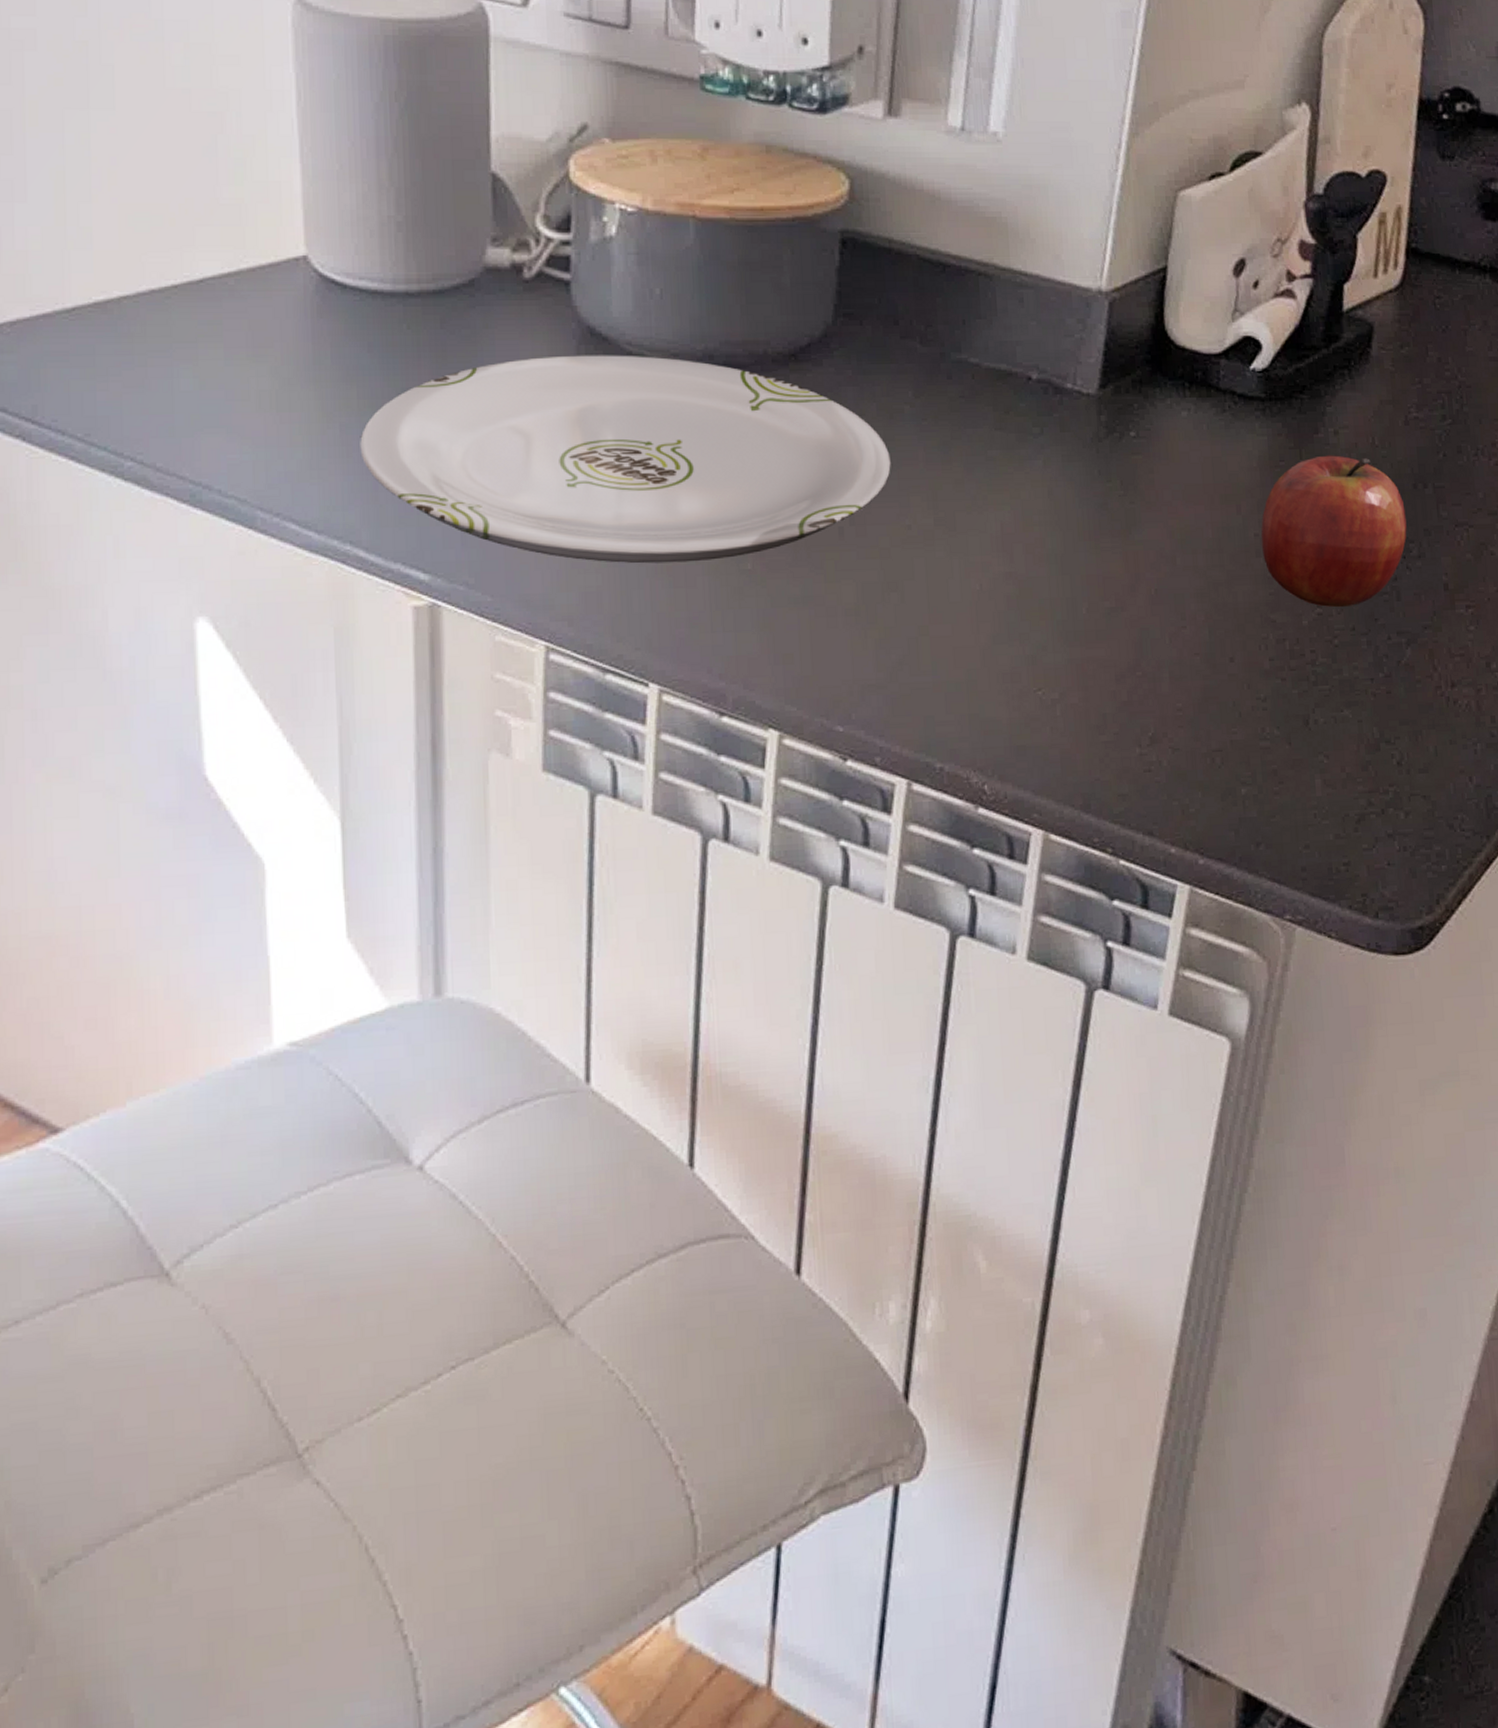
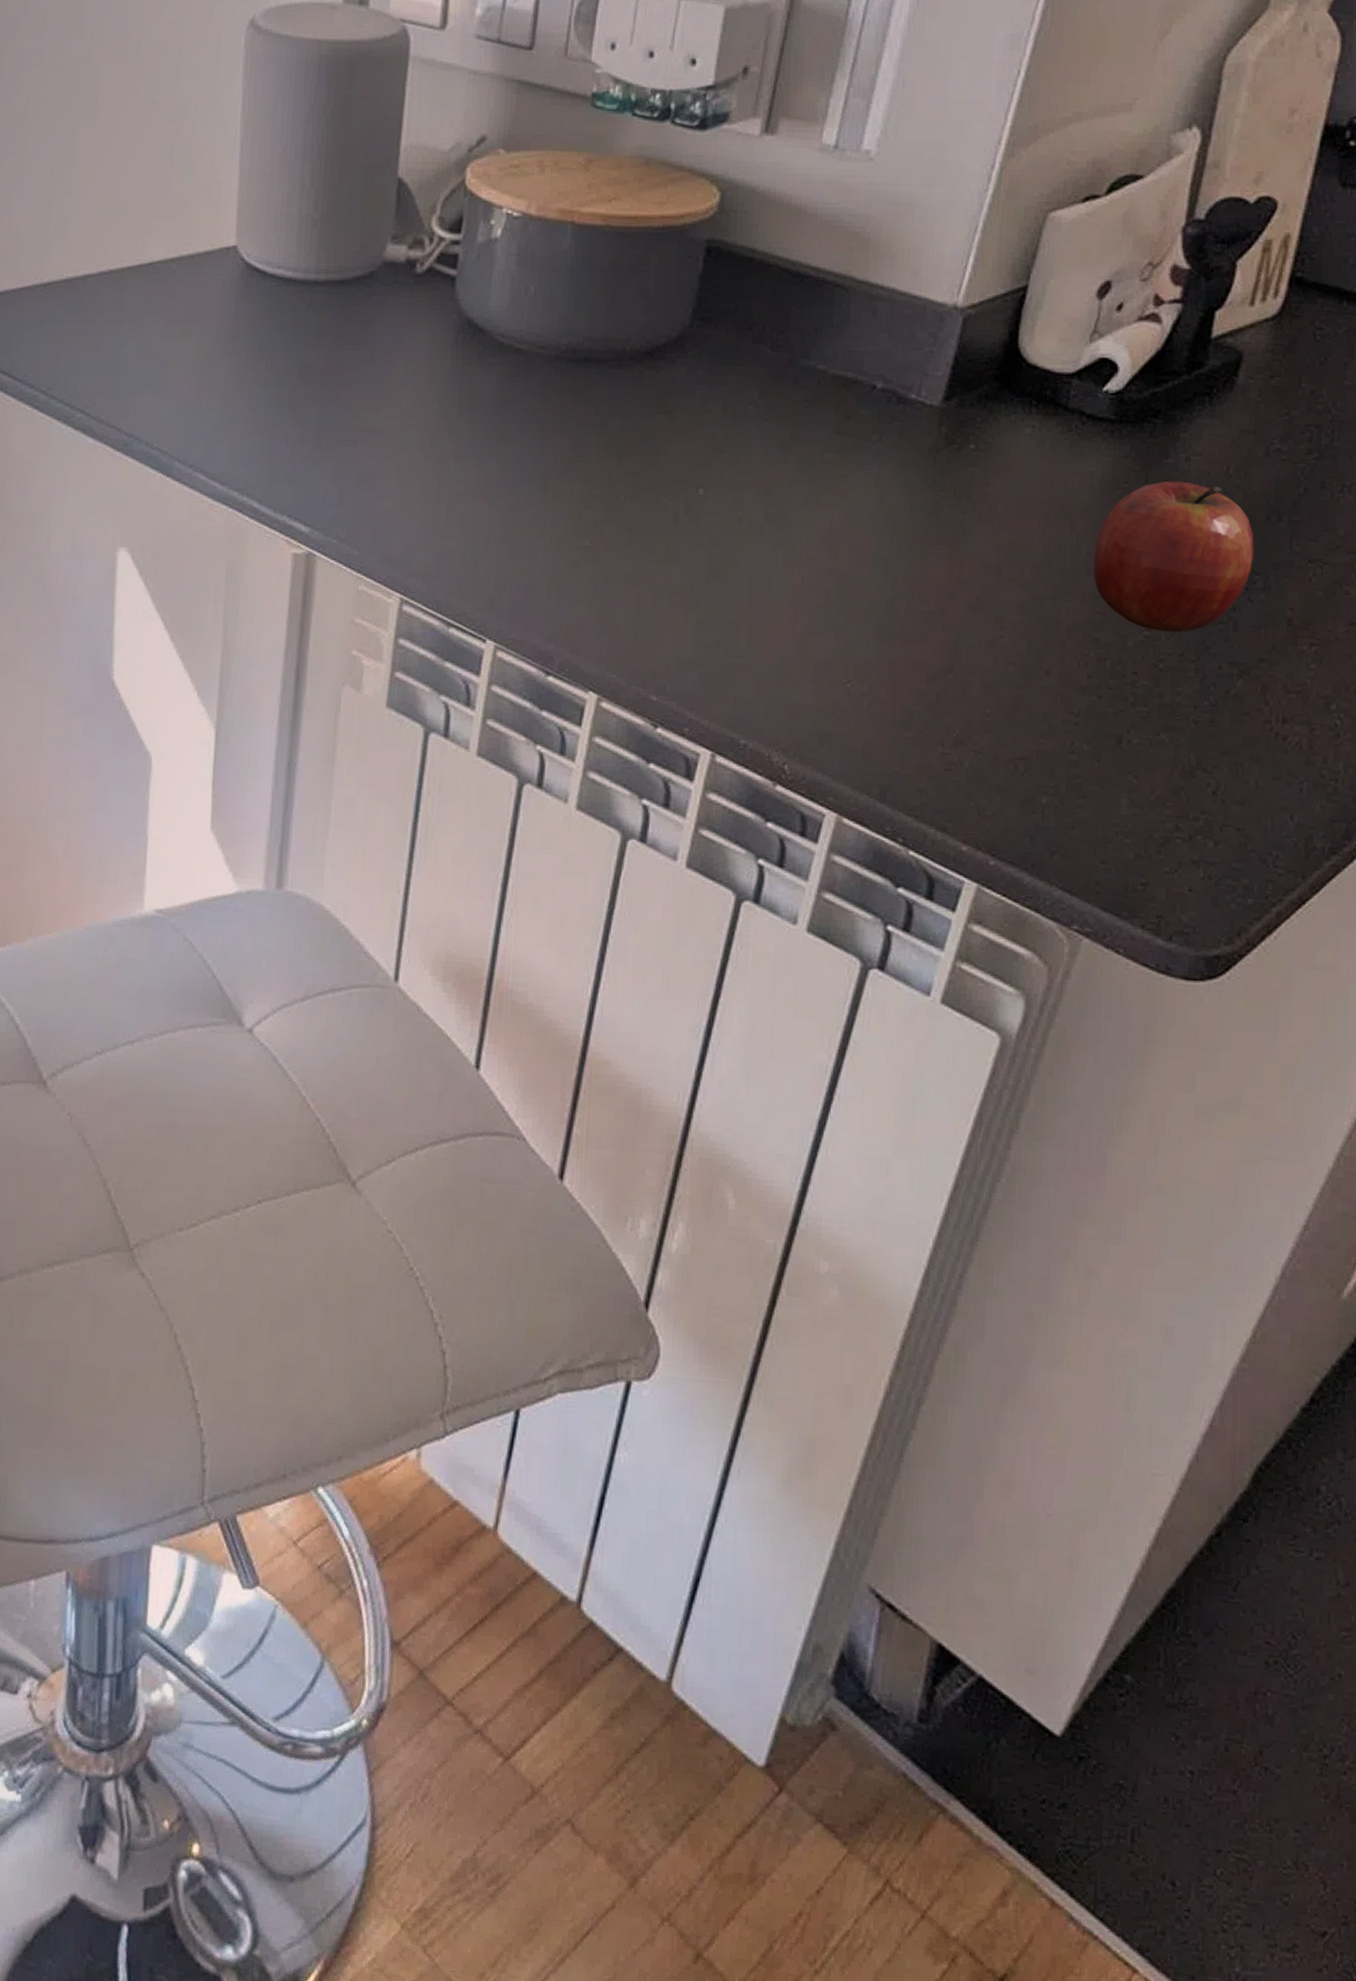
plate: present [360,355,891,564] -> none [263,343,730,535]

